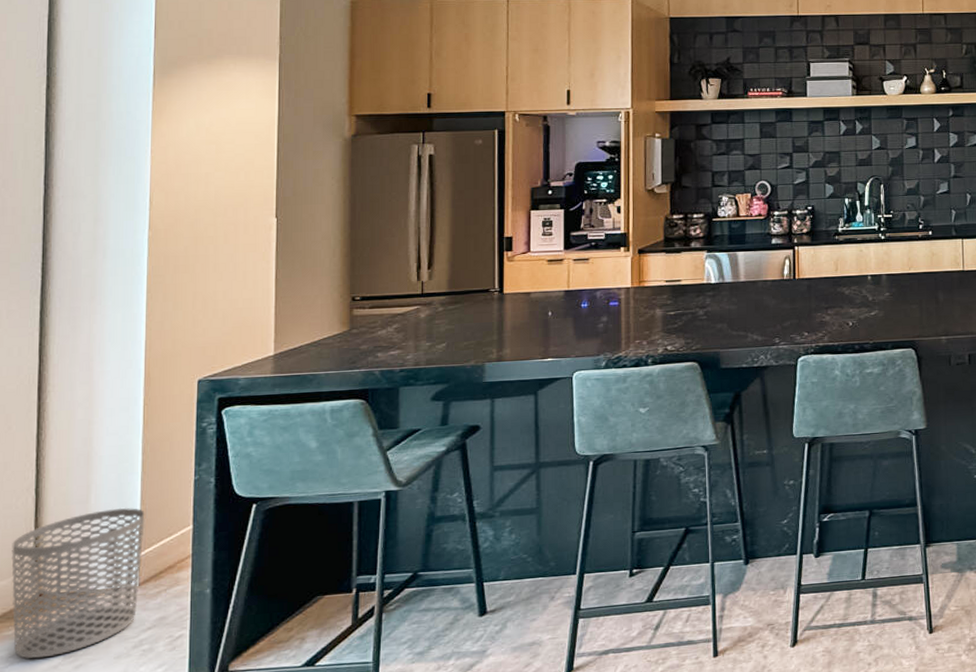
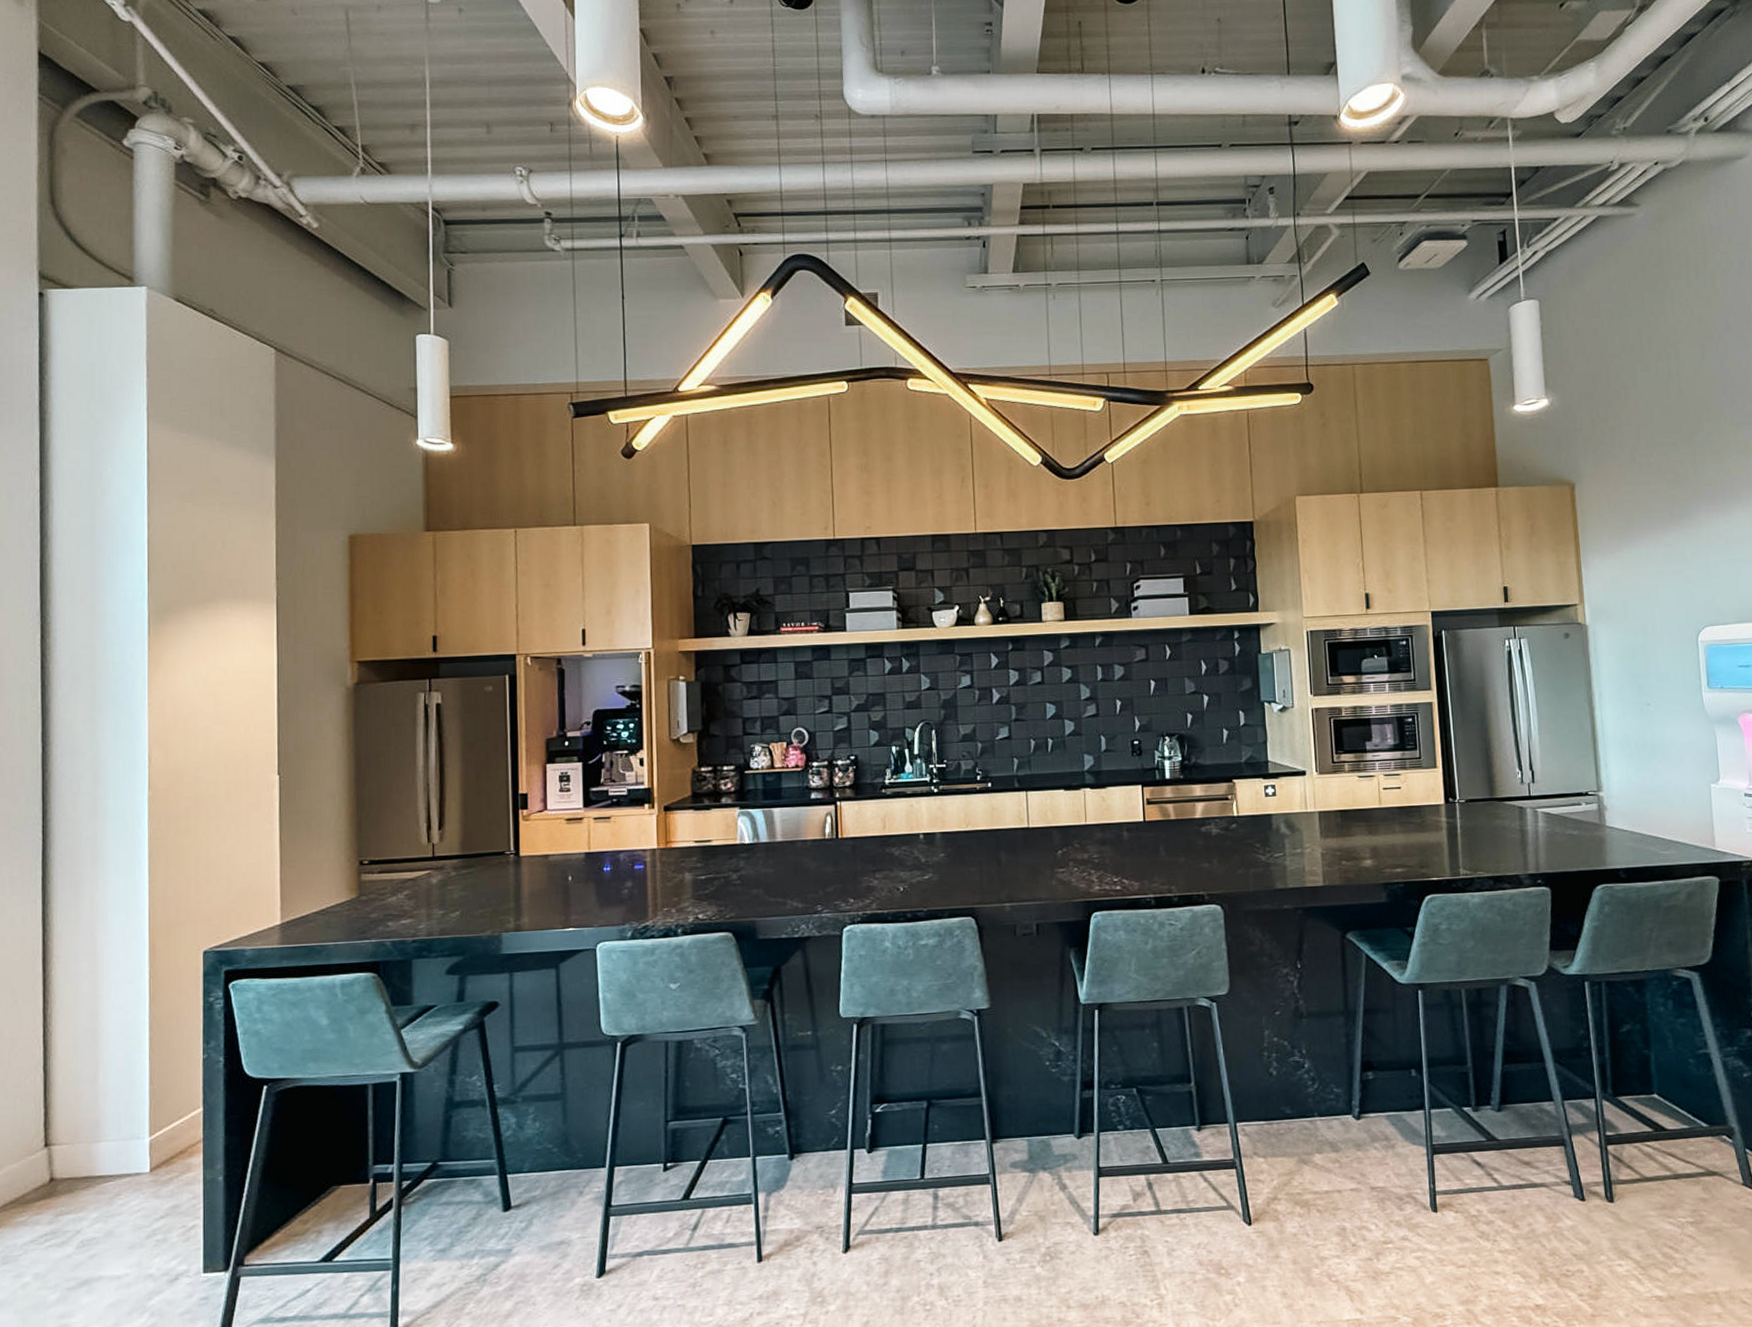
waste bin: present [11,507,145,659] -> none [22,1087,154,1247]

